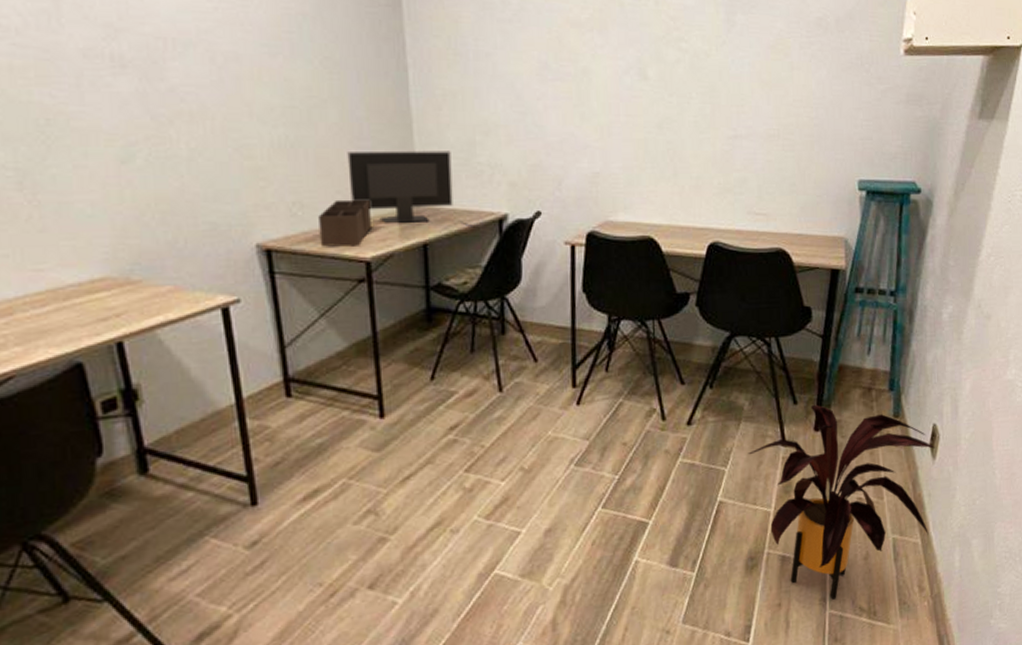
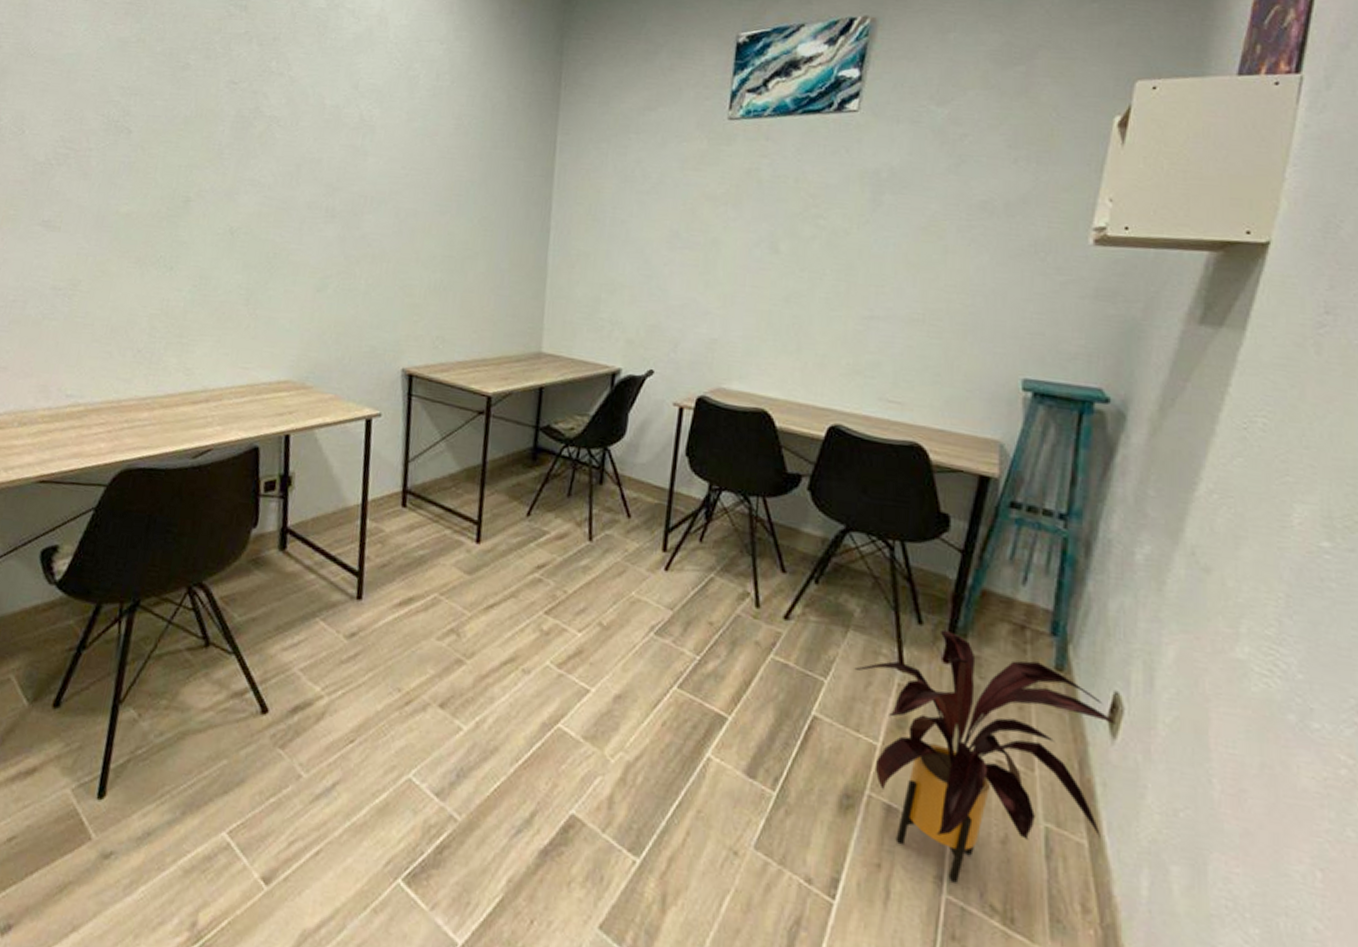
desk organizer: present [318,199,371,247] -> none [452,338,500,382]
computer monitor: present [347,150,453,225] -> none [484,298,577,368]

